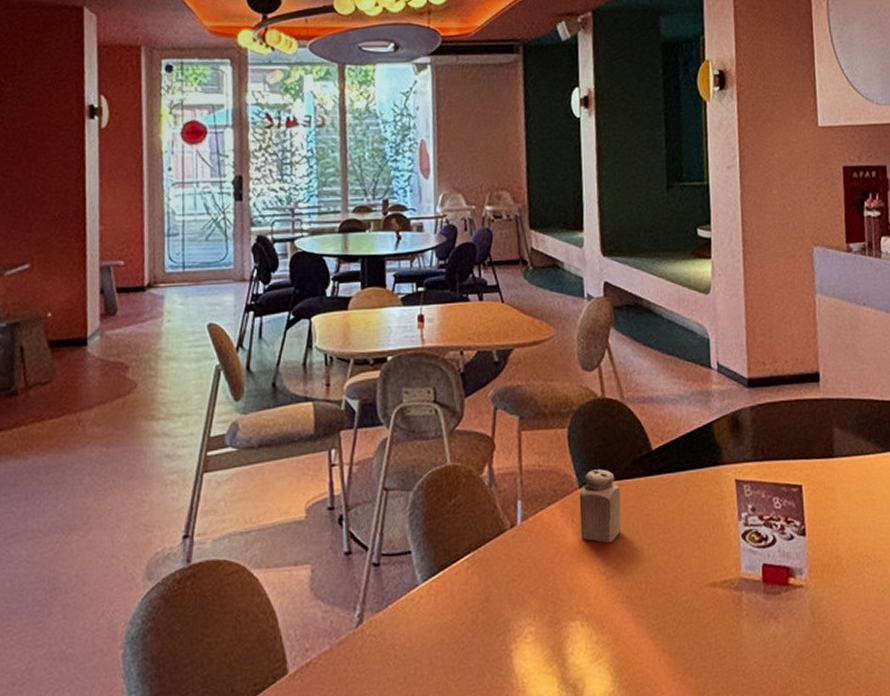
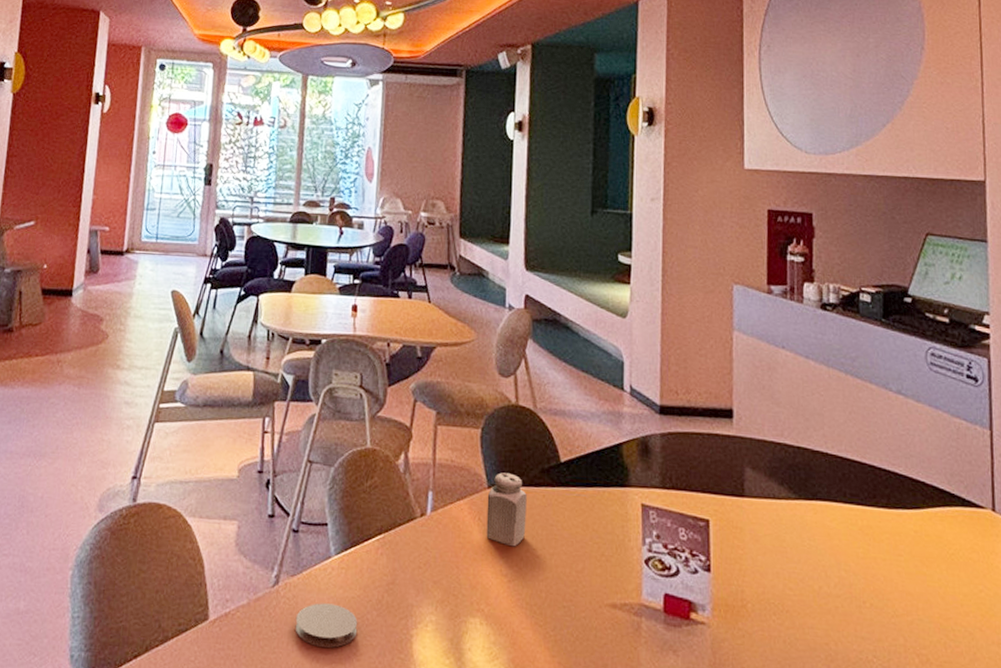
coaster: none [384,633,453,680] -> present [295,603,358,648]

